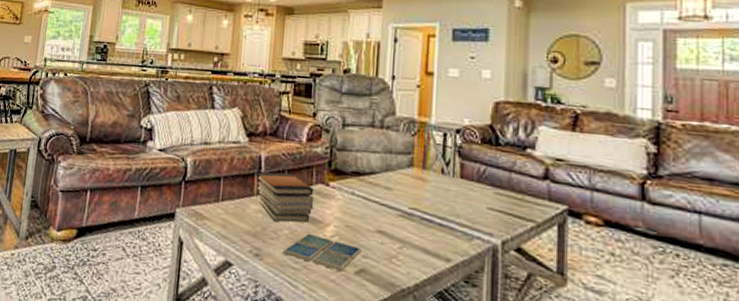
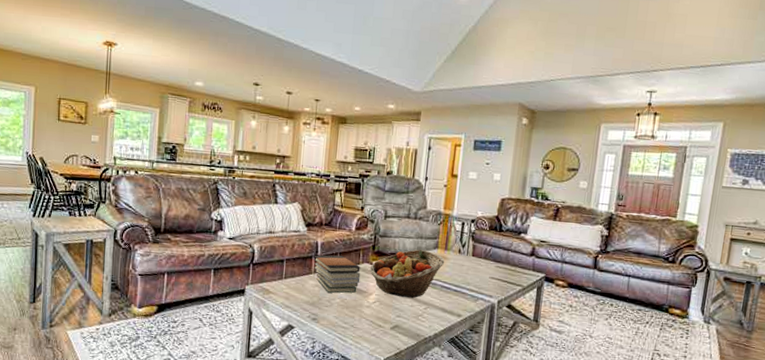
drink coaster: present [283,233,362,271] -> none [335,301,397,327]
fruit basket: none [325,167,424,234] -> present [369,249,445,299]

